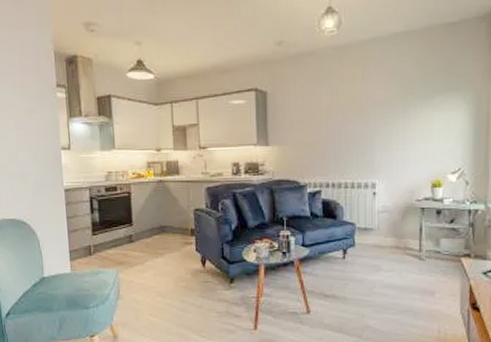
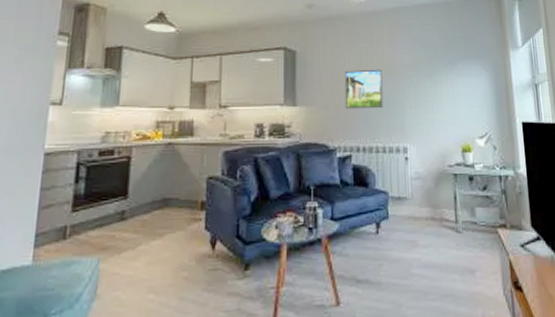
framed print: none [314,106,353,147] -> present [344,69,383,109]

